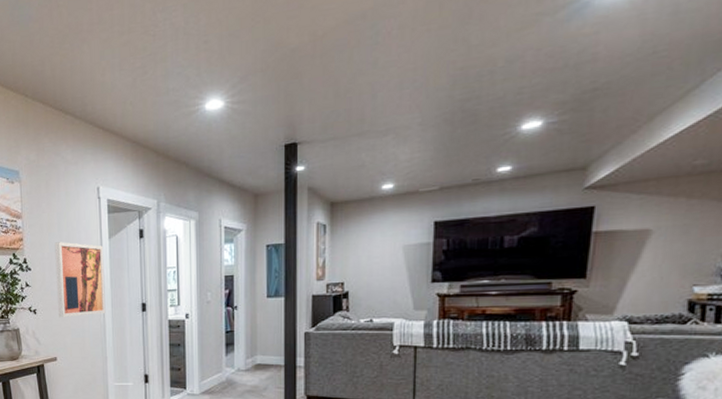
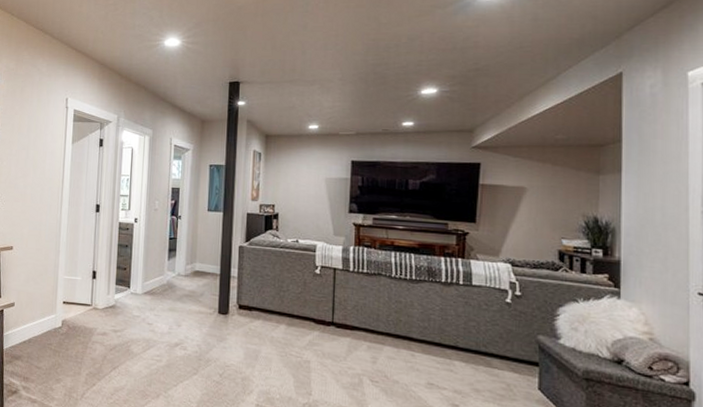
wall art: present [54,242,106,318] -> none [18,141,66,211]

